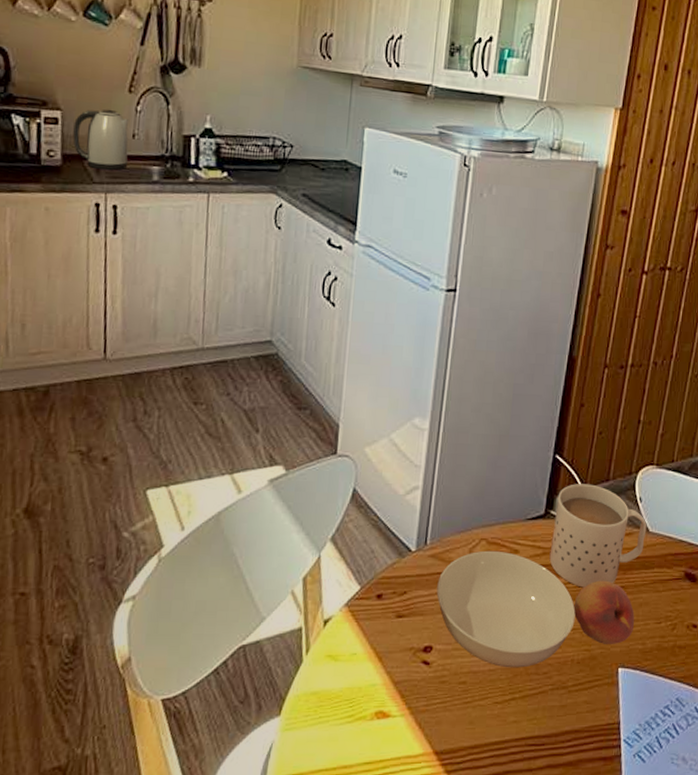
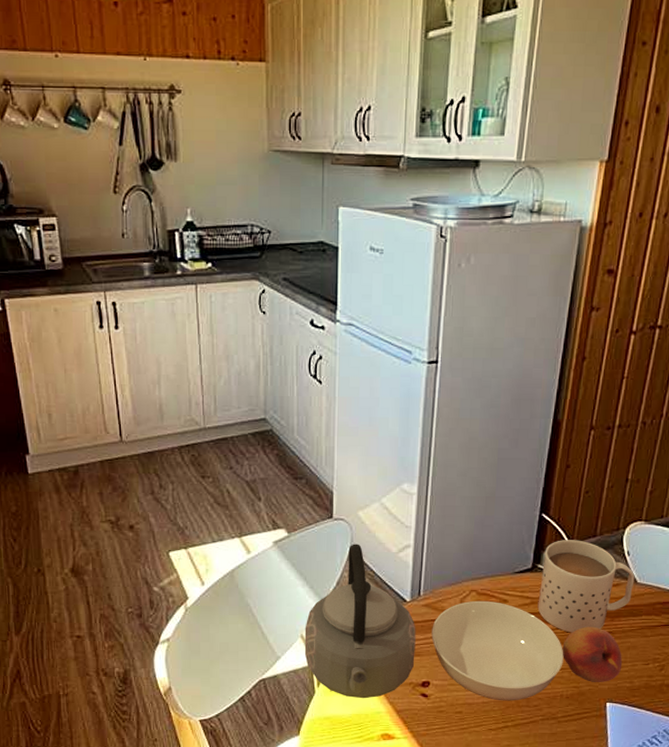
kettle: present [72,109,130,170] -> none [69,211,120,269]
teapot: none [293,484,421,668] -> present [304,544,416,699]

